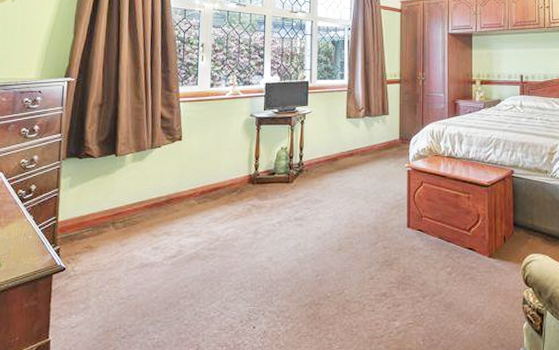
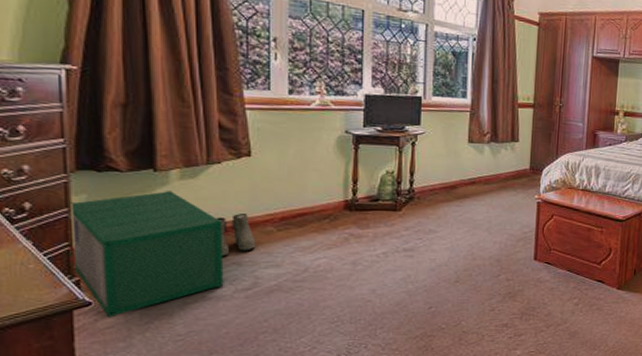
storage bin: none [56,172,159,281] -> present [69,191,224,318]
boots: none [155,189,182,227] -> present [216,214,256,256]

